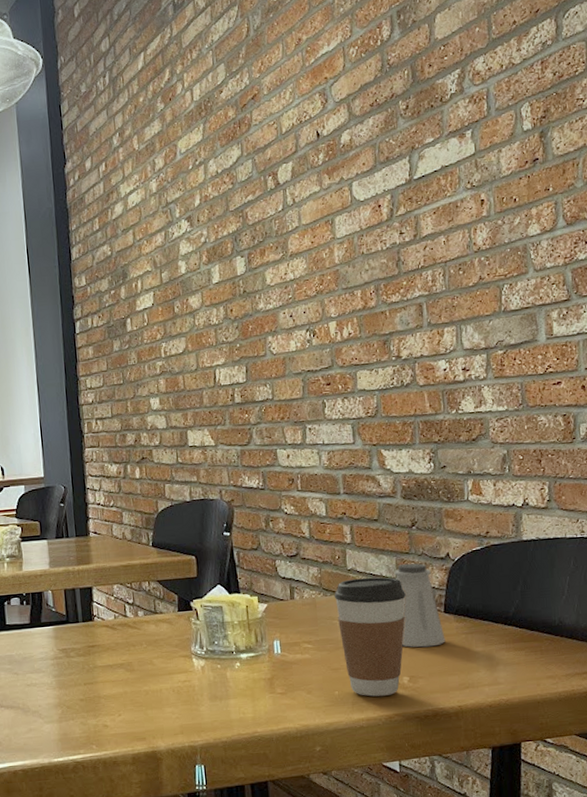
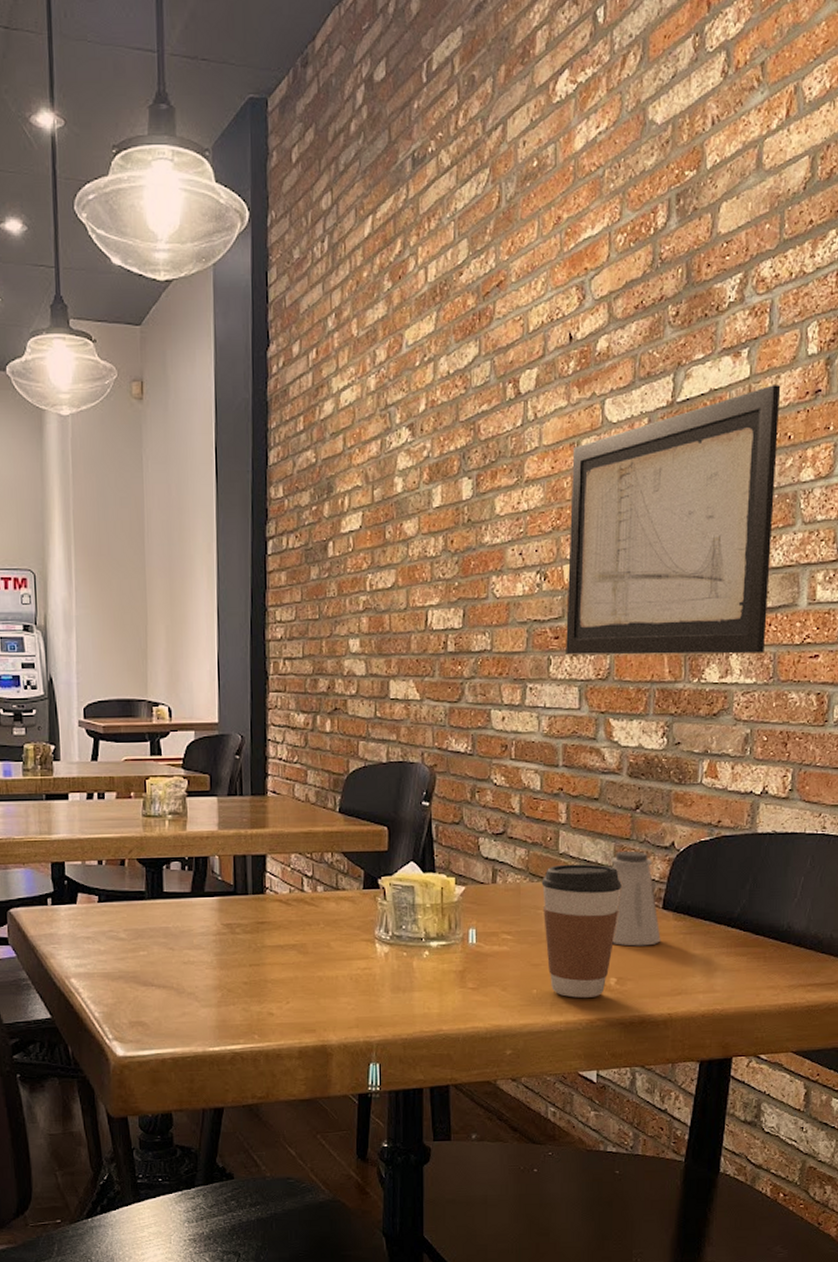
wall art: none [328,157,512,398] -> present [566,385,781,655]

